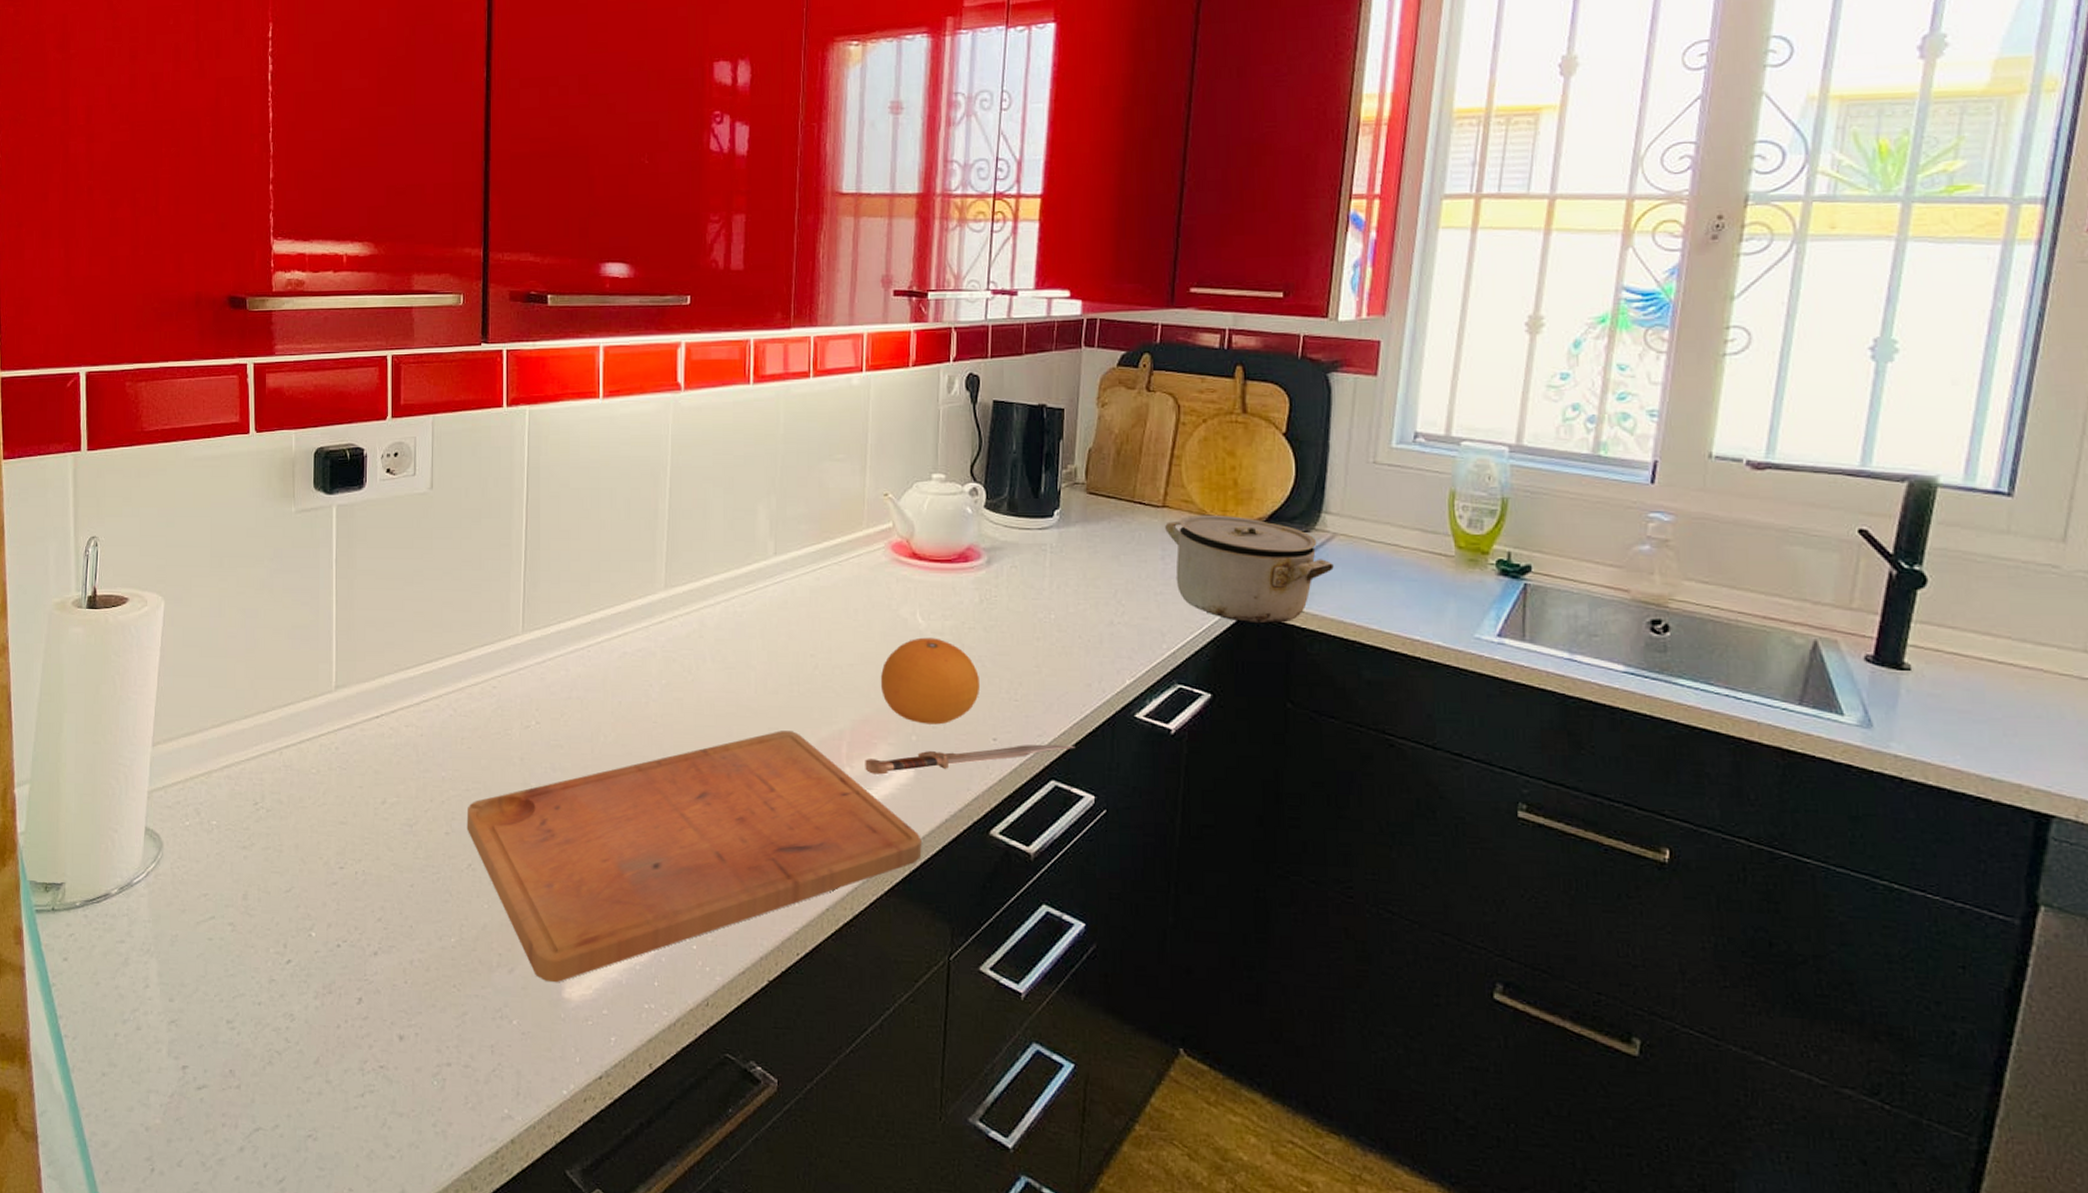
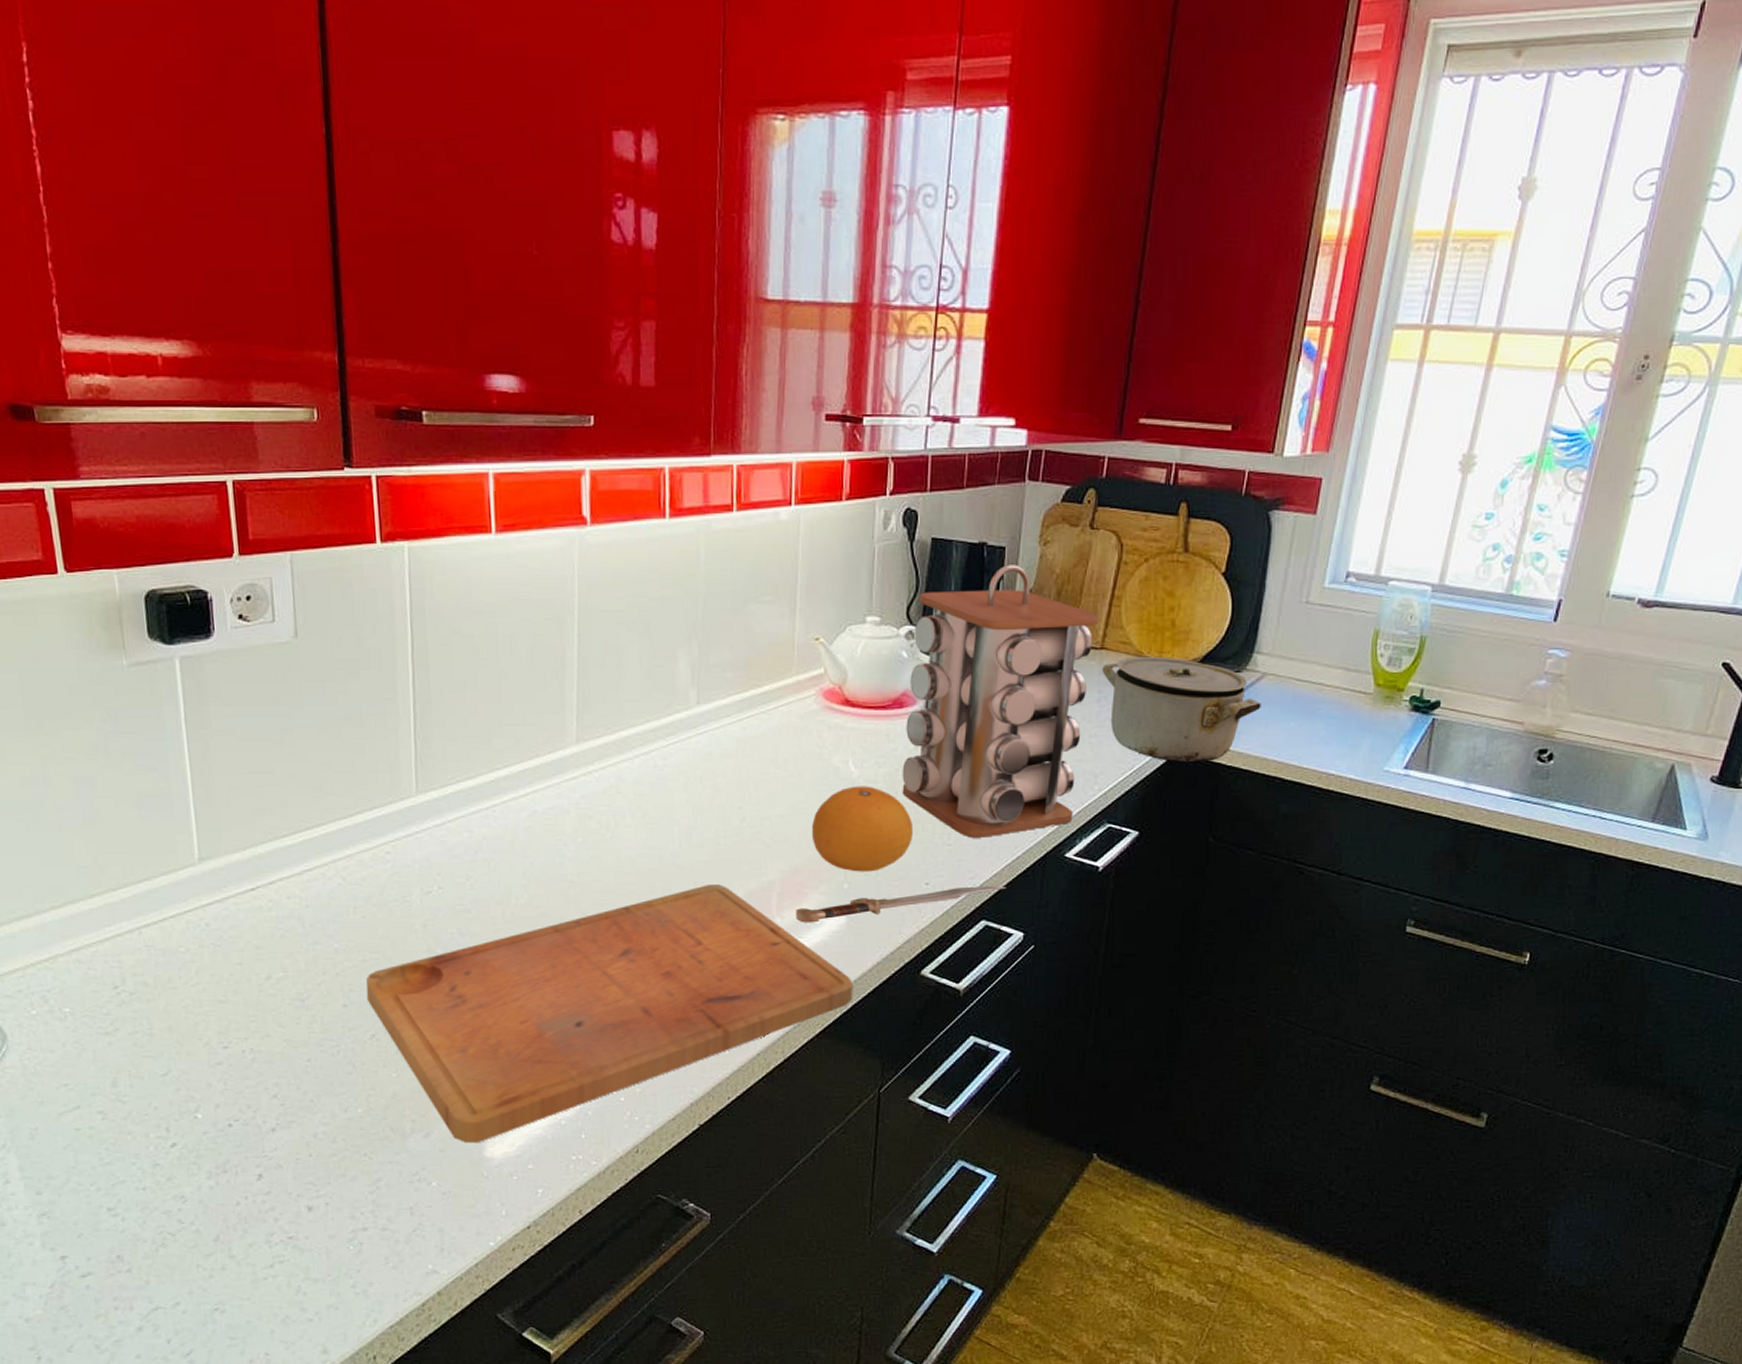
spice rack: none [968,425,1159,694] -> present [902,565,1099,838]

